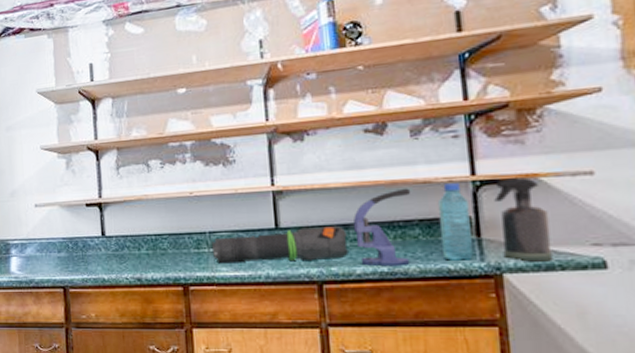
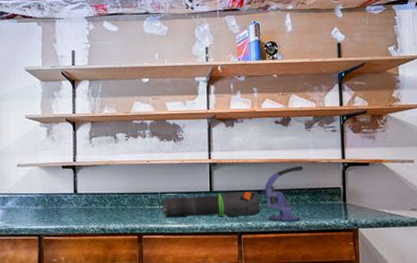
water bottle: present [437,183,473,262] -> none [320,164,341,220]
spray bottle: present [494,177,553,262] -> none [355,162,388,221]

